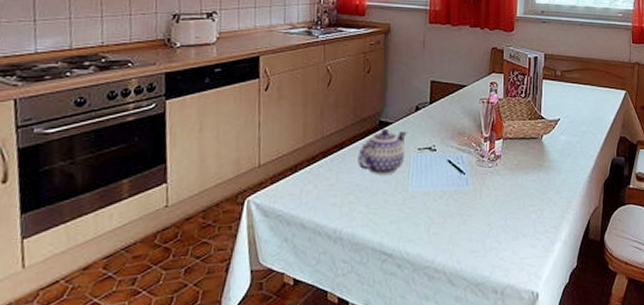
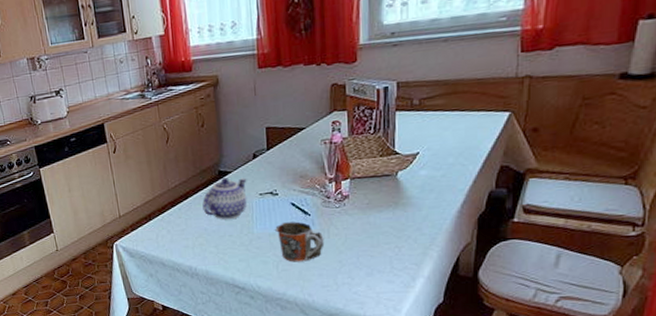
mug: none [429,180,476,225] -> present [274,221,325,262]

